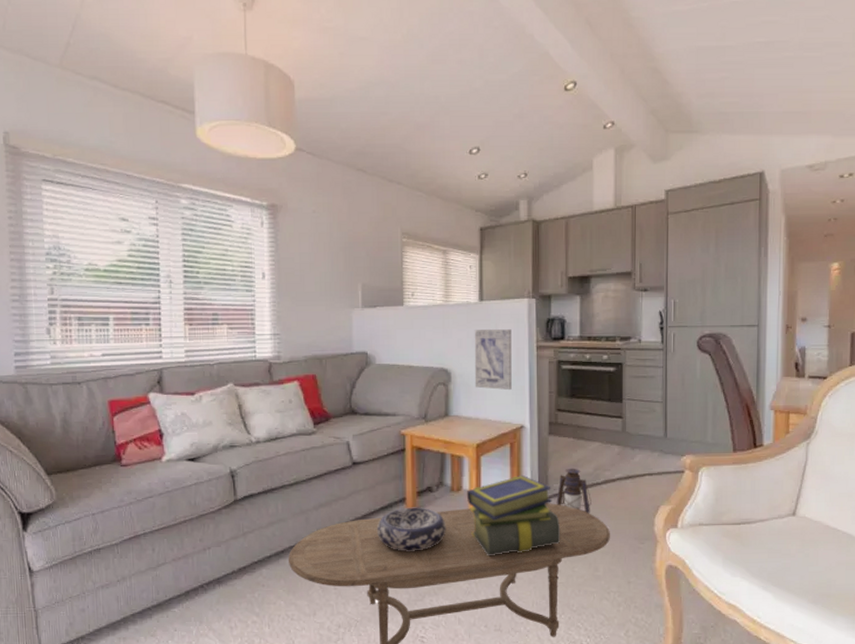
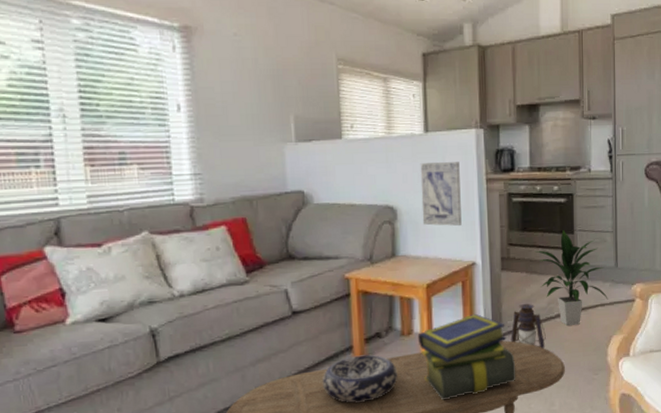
indoor plant: none [582,399,656,493] -> present [534,230,608,326]

